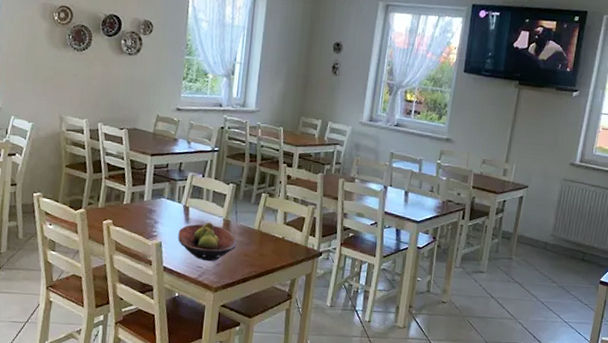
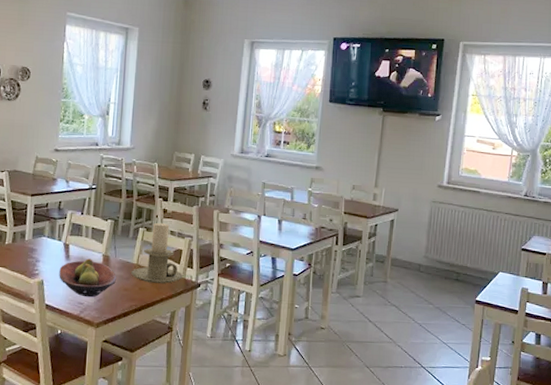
candle holder: none [252,188,304,251] -> present [131,222,183,284]

